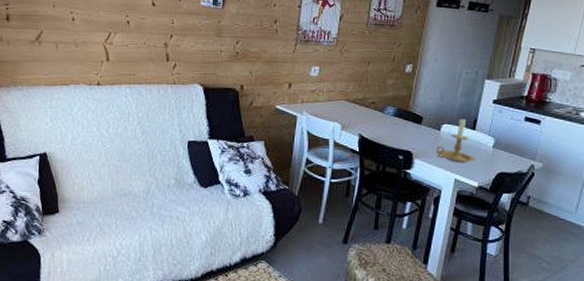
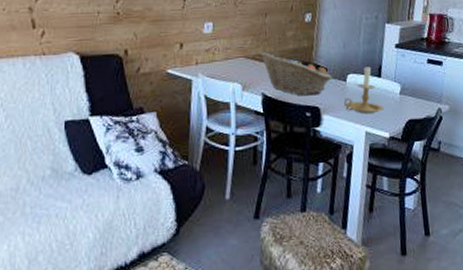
fruit basket: none [360,96,427,141] -> present [259,51,332,96]

